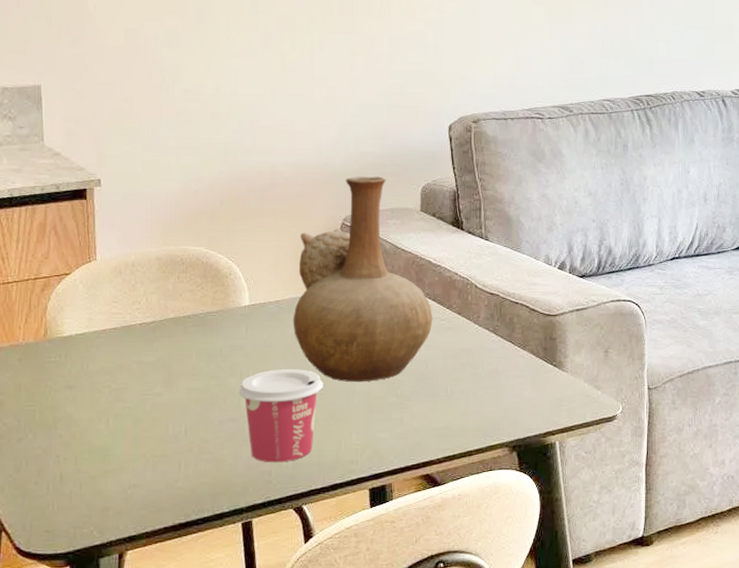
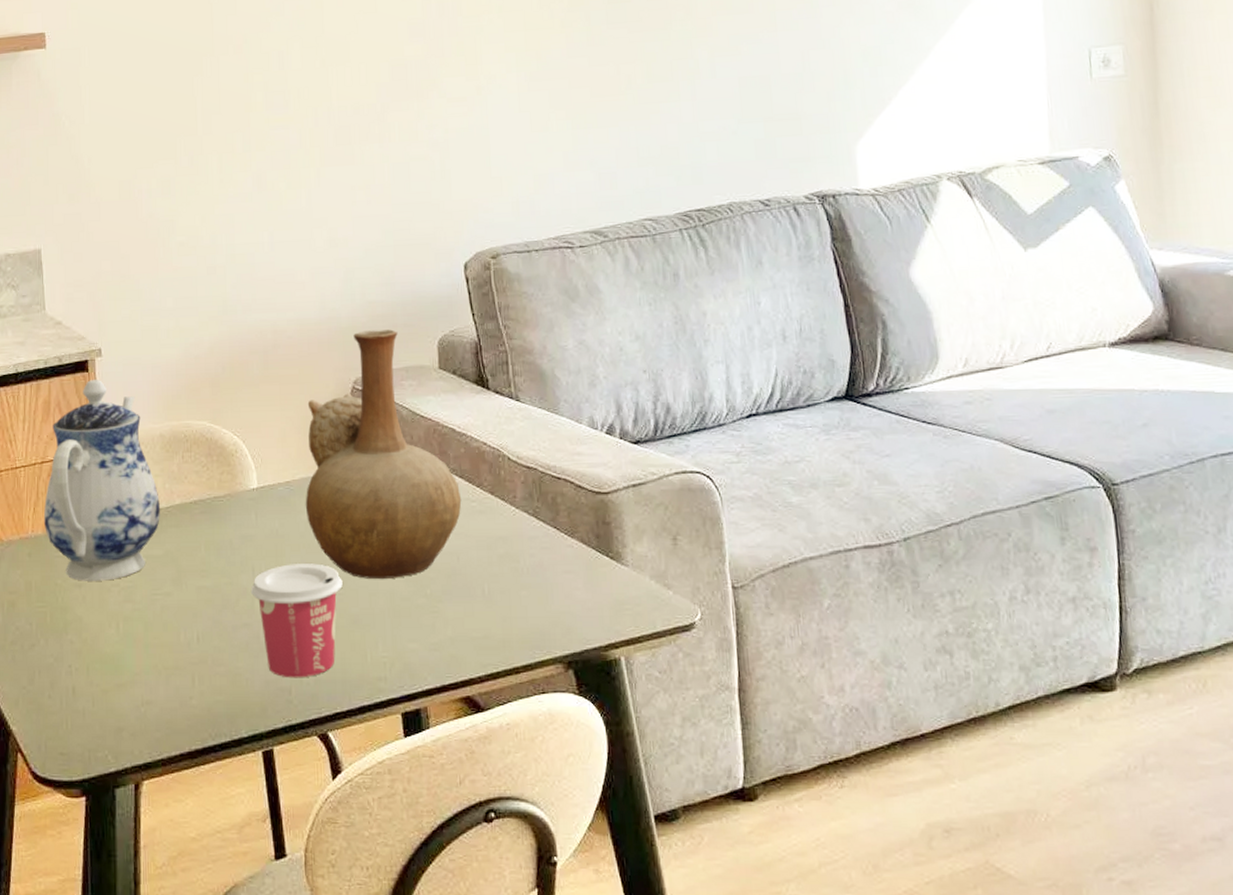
teapot: none [35,207,154,383] -> present [43,380,160,581]

